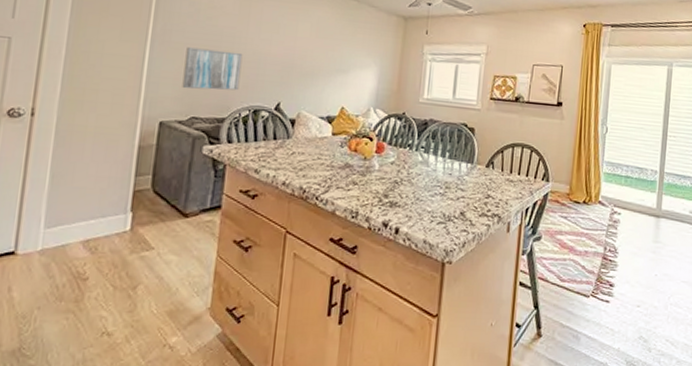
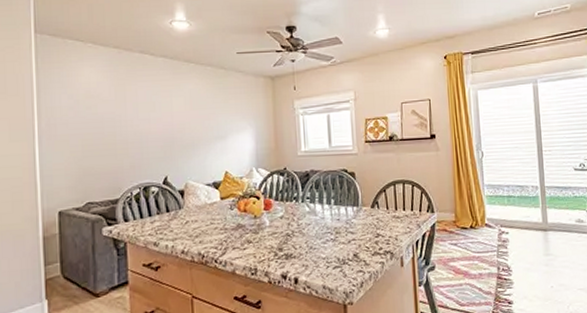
wall art: present [182,47,243,91] -> none [72,135,127,177]

